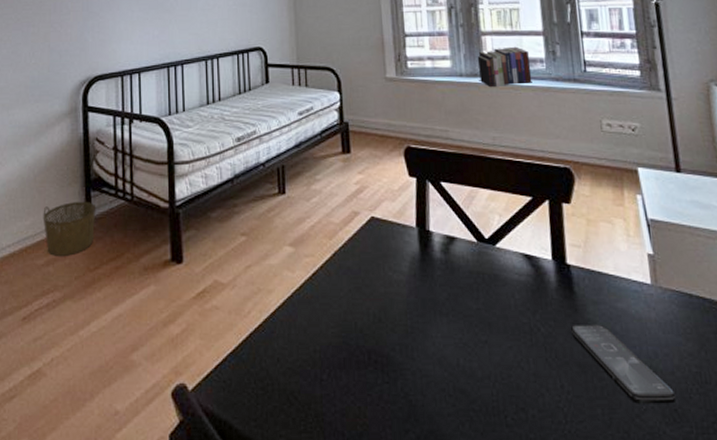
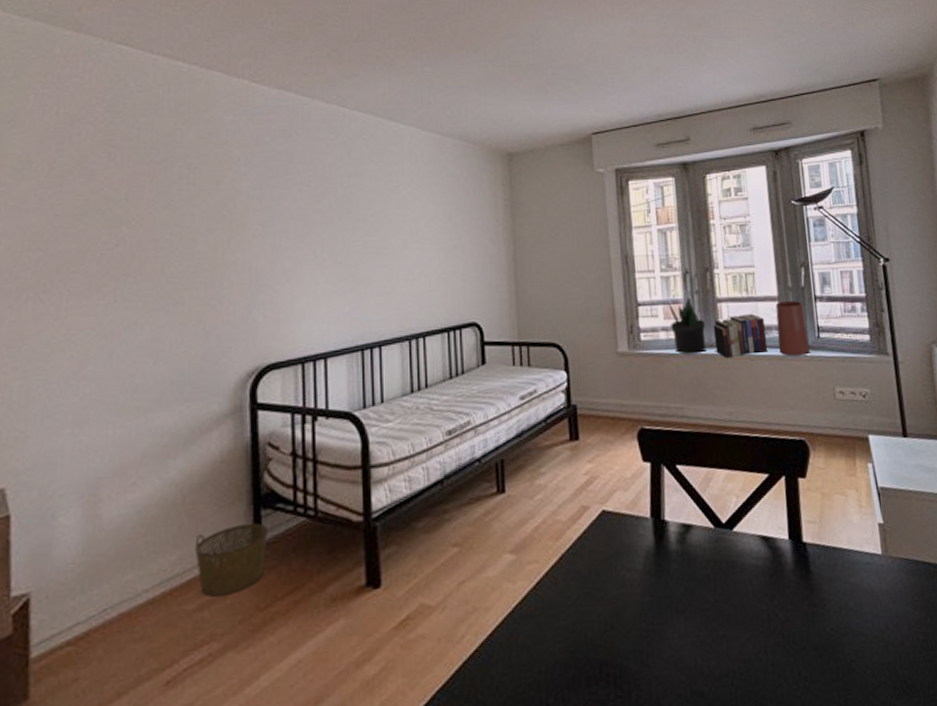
planter: none [433,29,471,83] -> present [668,297,707,356]
vase: none [540,35,576,89] -> present [775,300,810,358]
mobile phone: present [570,324,676,404] -> none [807,602,906,681]

